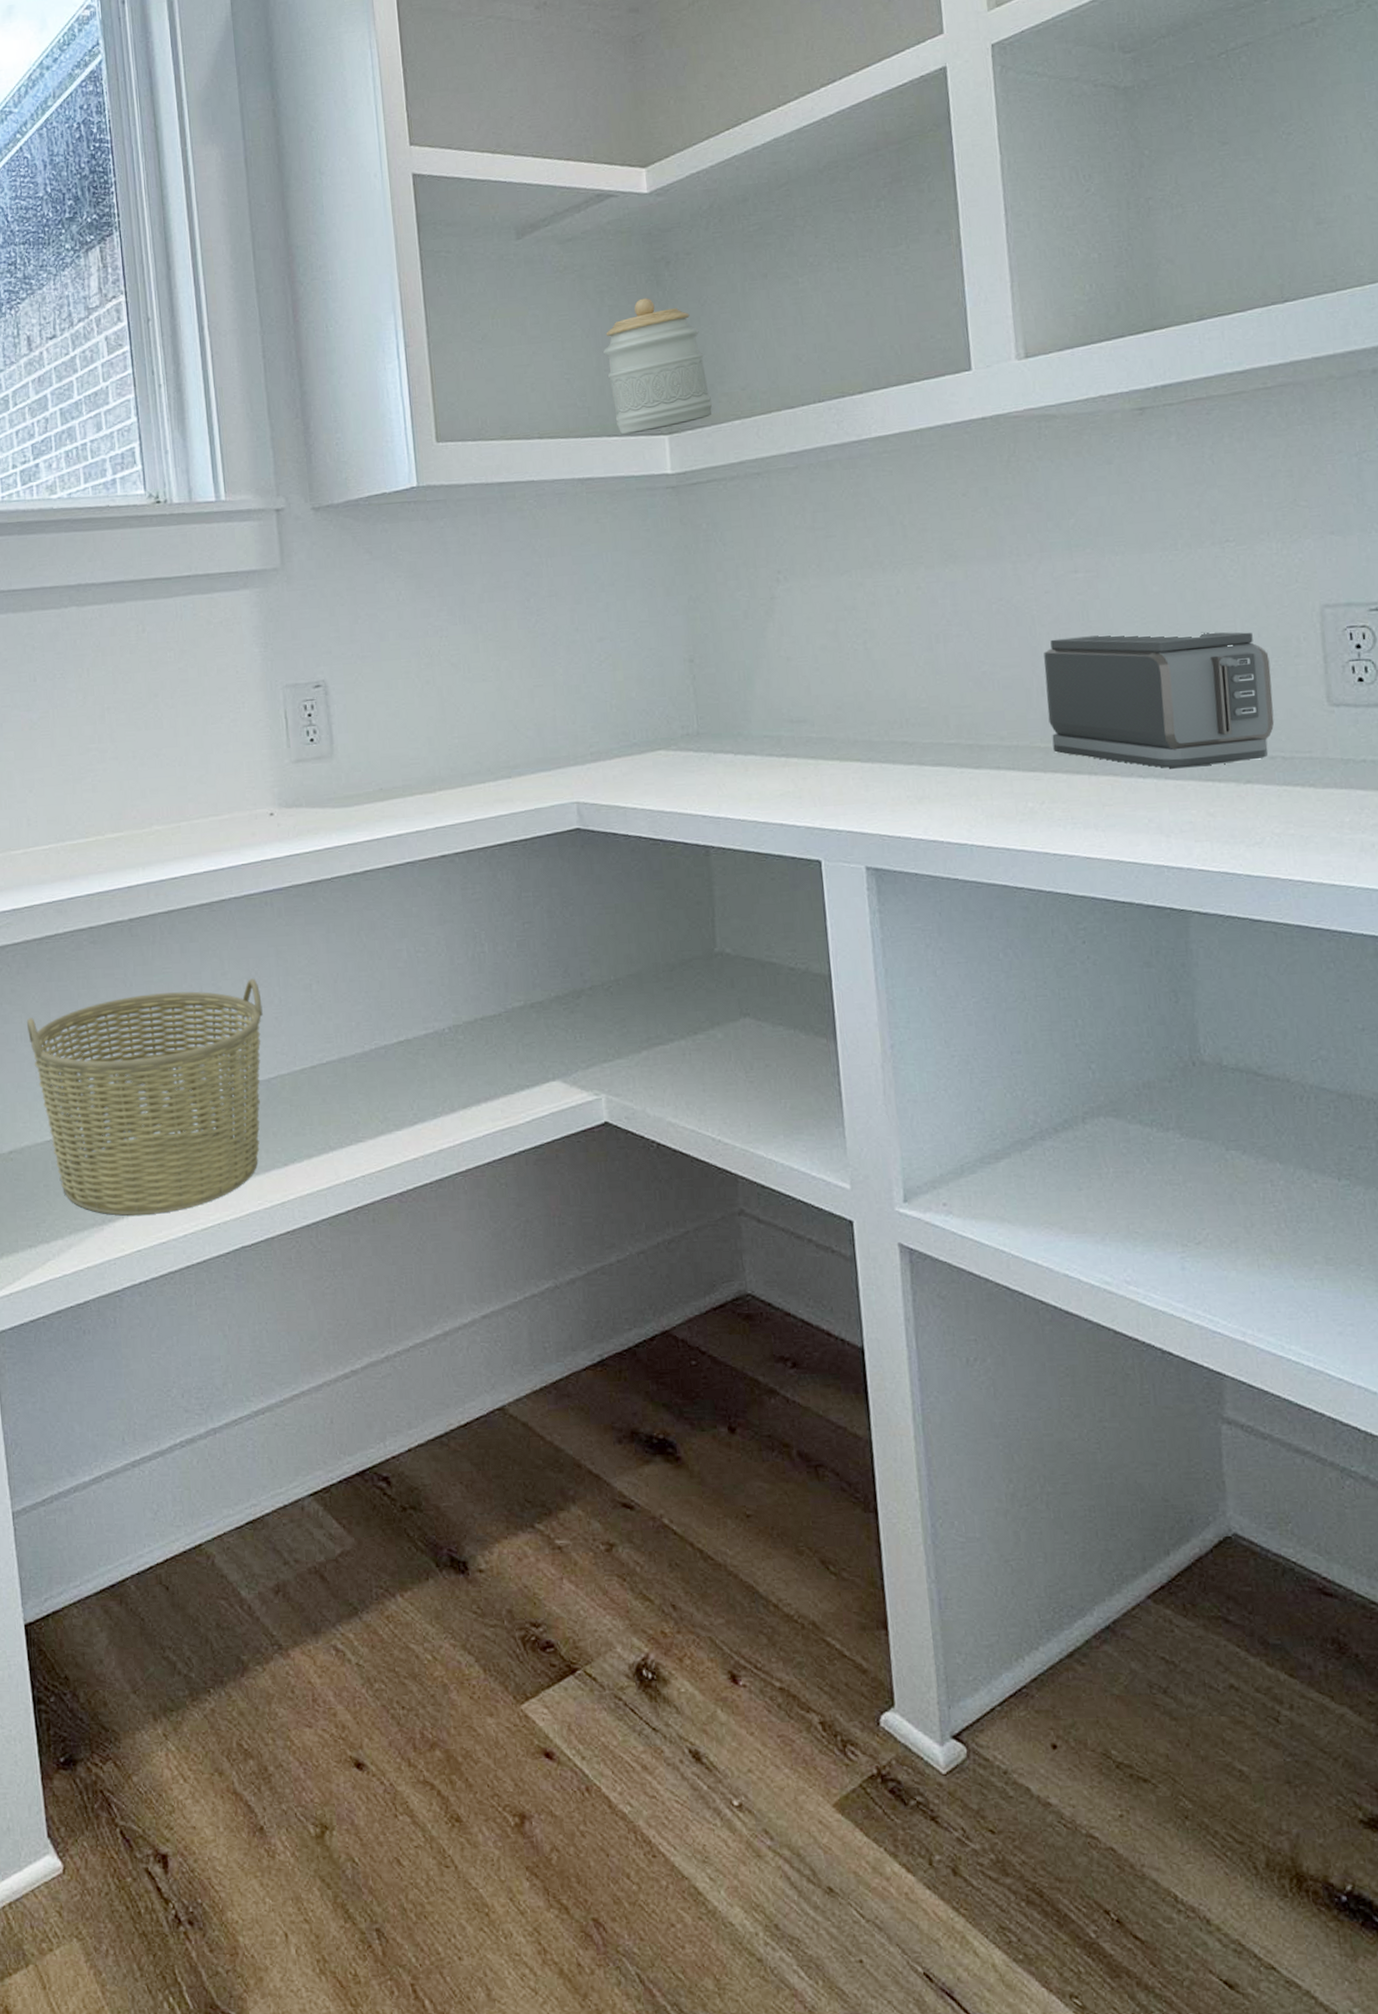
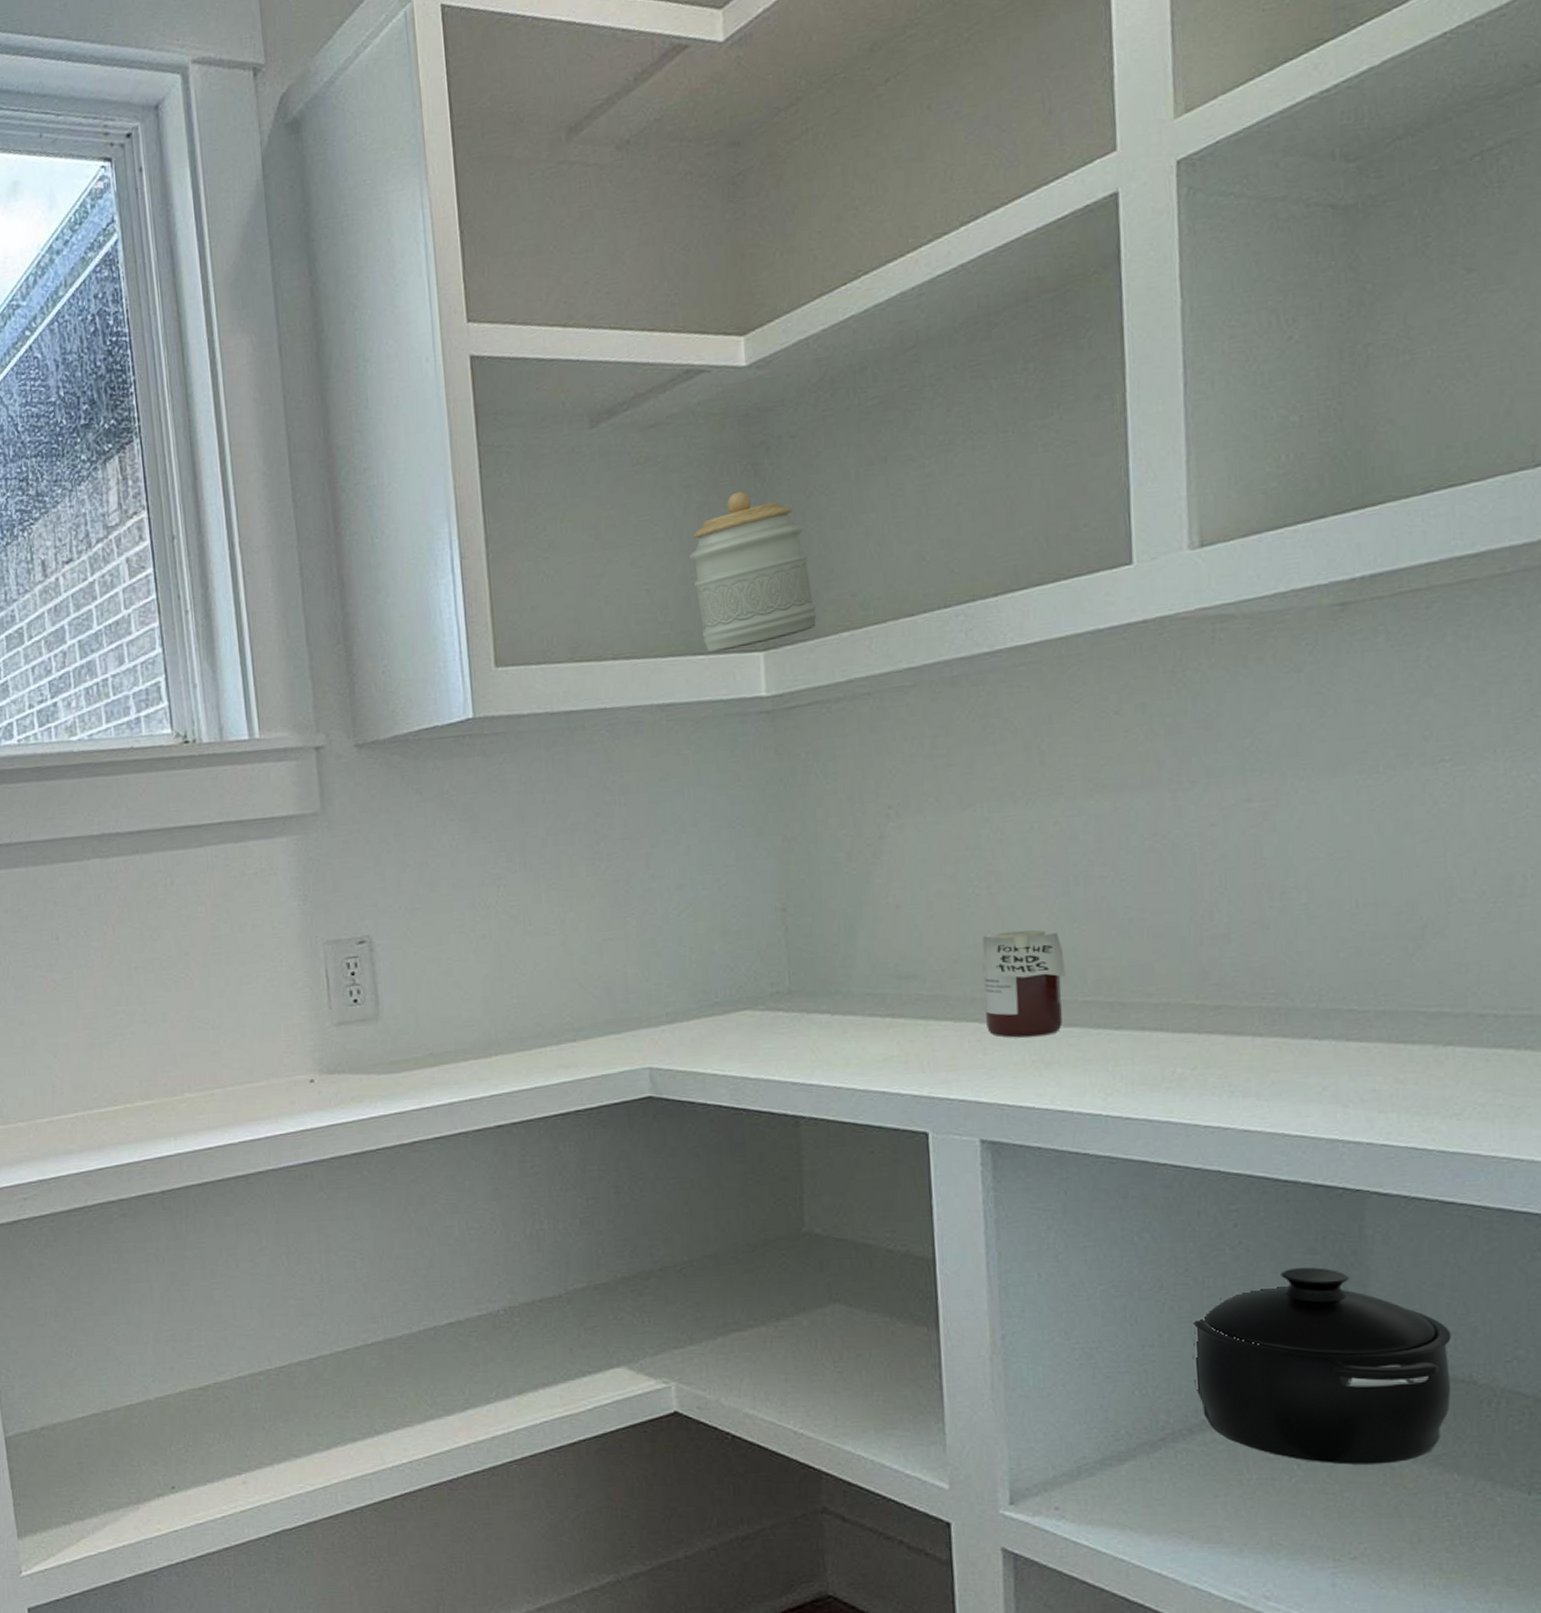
basket: present [26,978,263,1216] -> none [55,1255,303,1495]
jar: none [860,681,932,777] -> present [982,930,1066,1039]
toaster: present [1043,631,1275,769] -> none [1204,868,1487,1029]
saucepan: none [1050,979,1270,1157] -> present [1190,1267,1452,1465]

